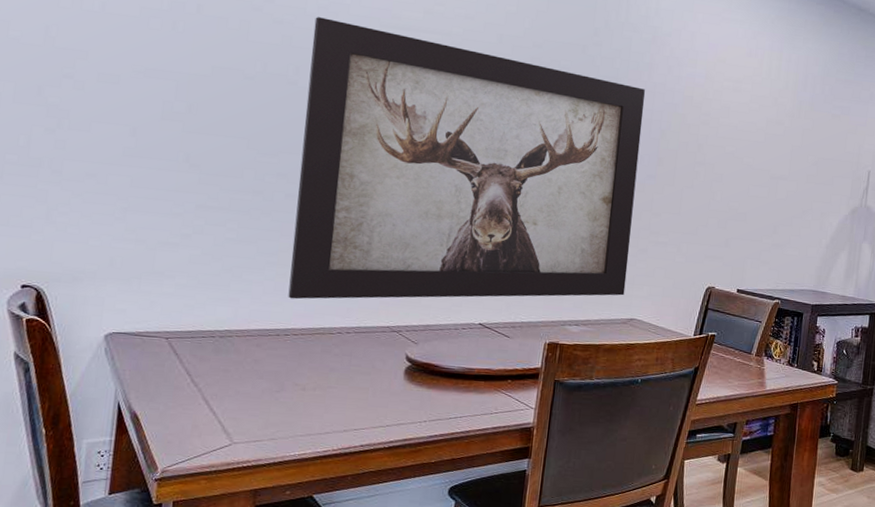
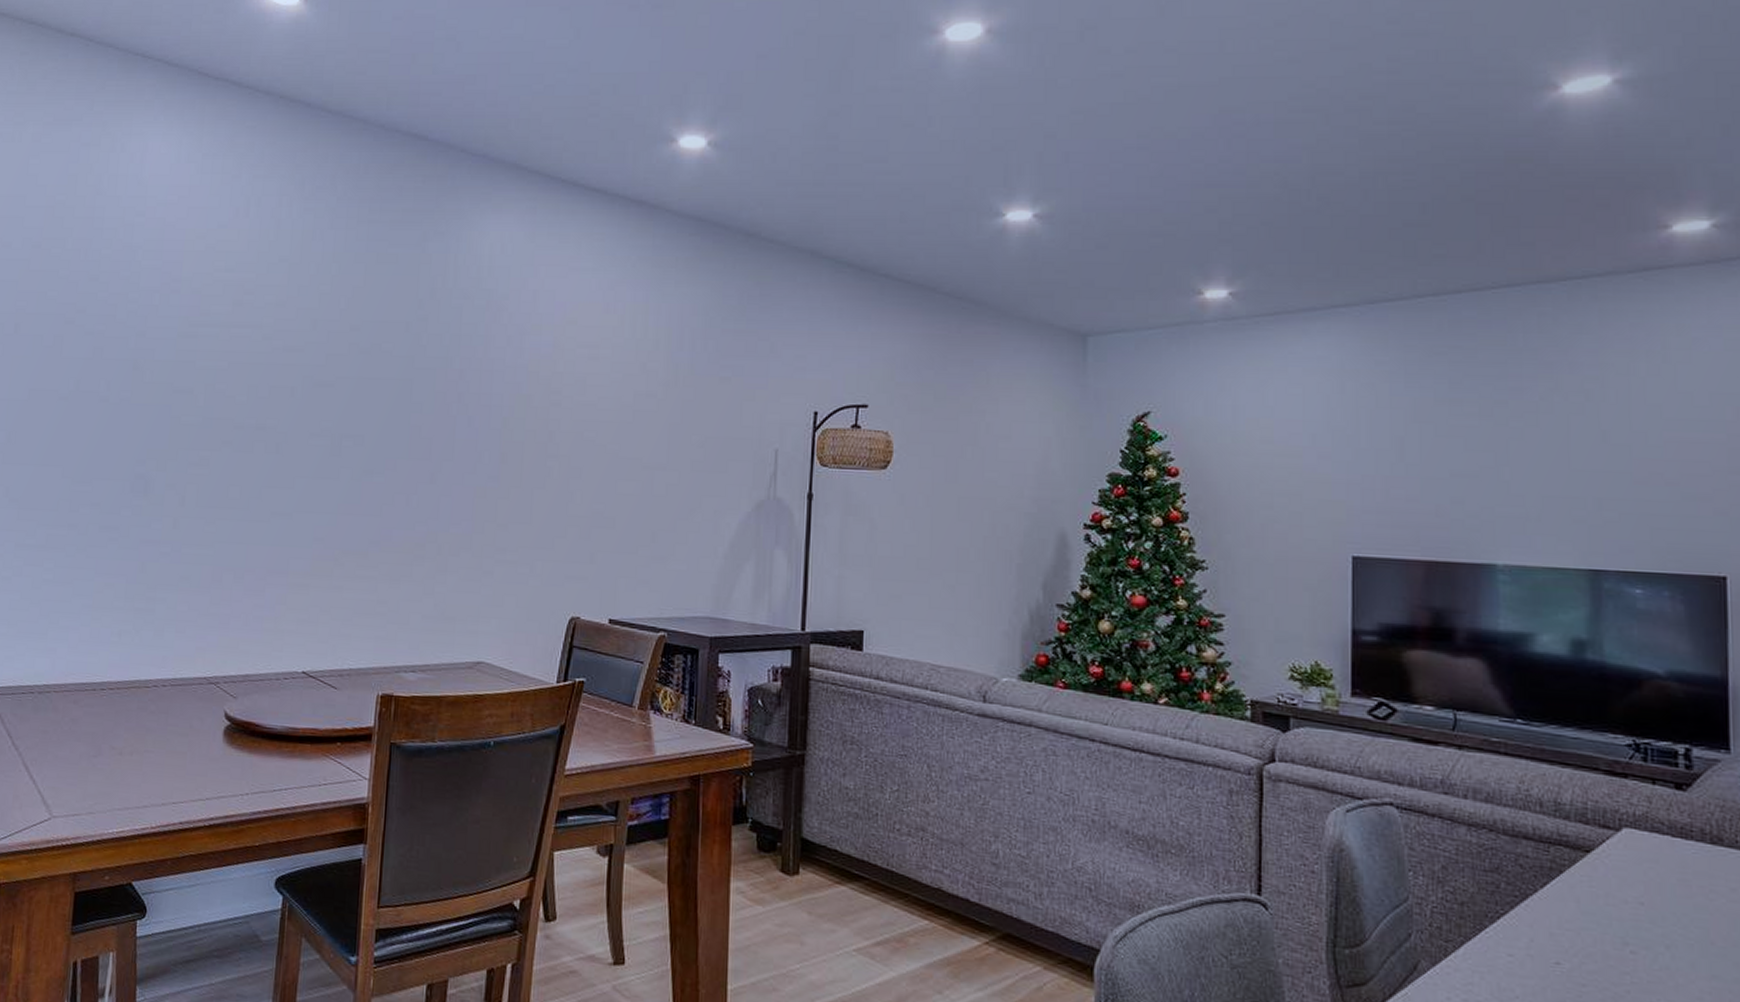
wall art: present [288,17,645,300] -> none [103,323,481,648]

